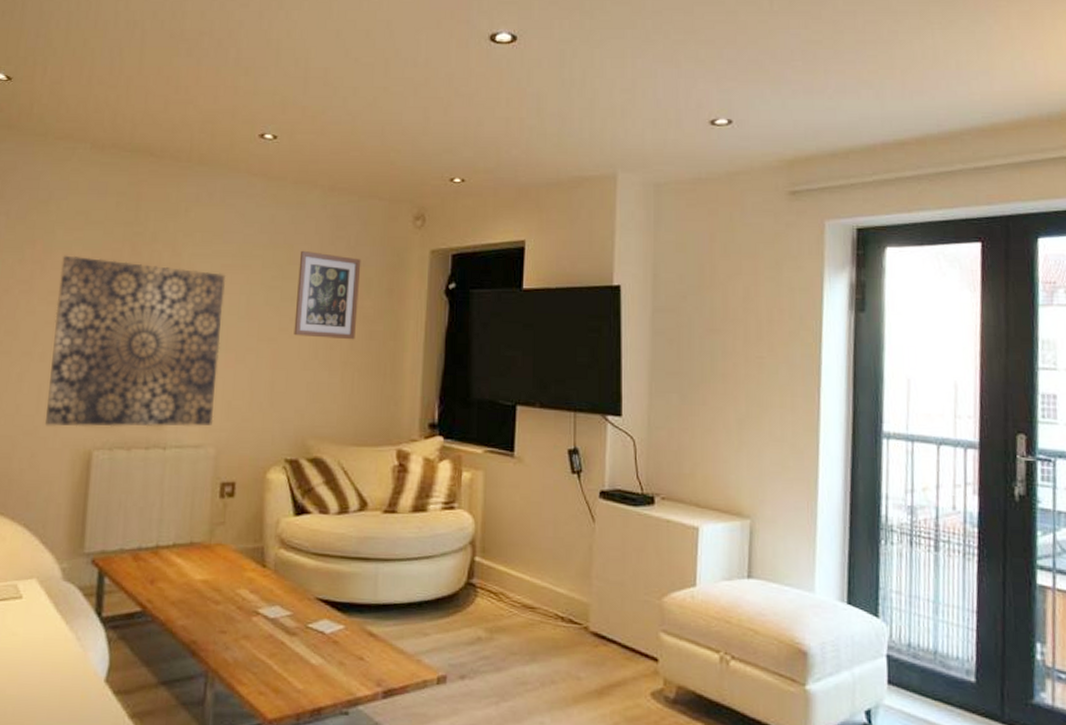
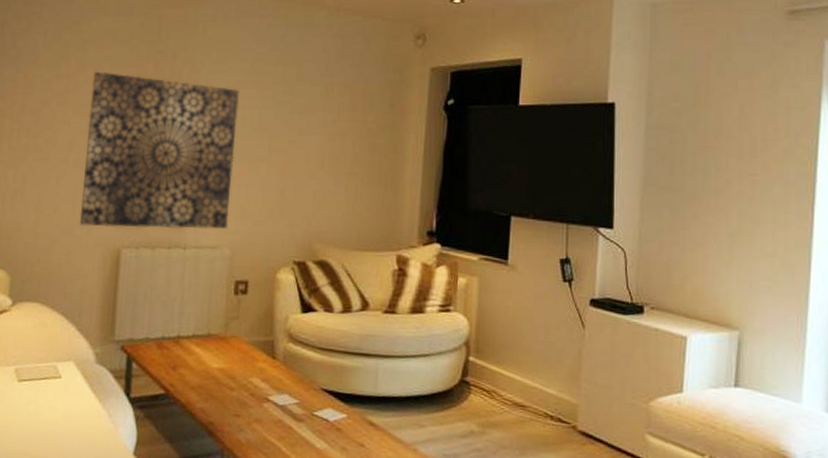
wall art: present [294,250,361,340] -> none [302,67,365,152]

